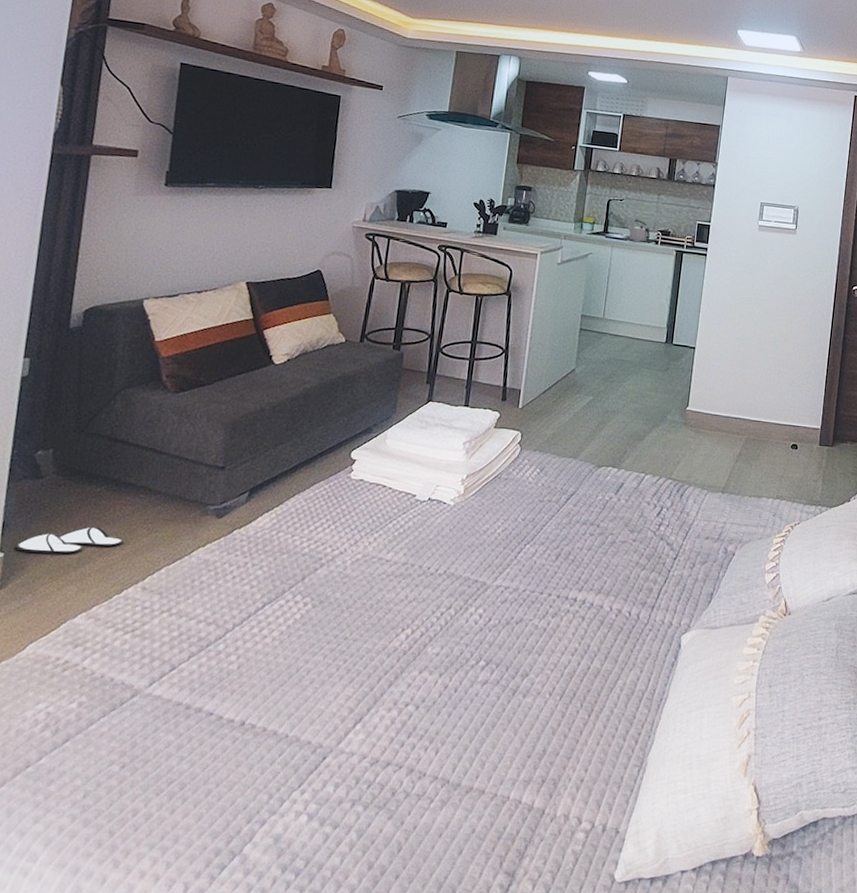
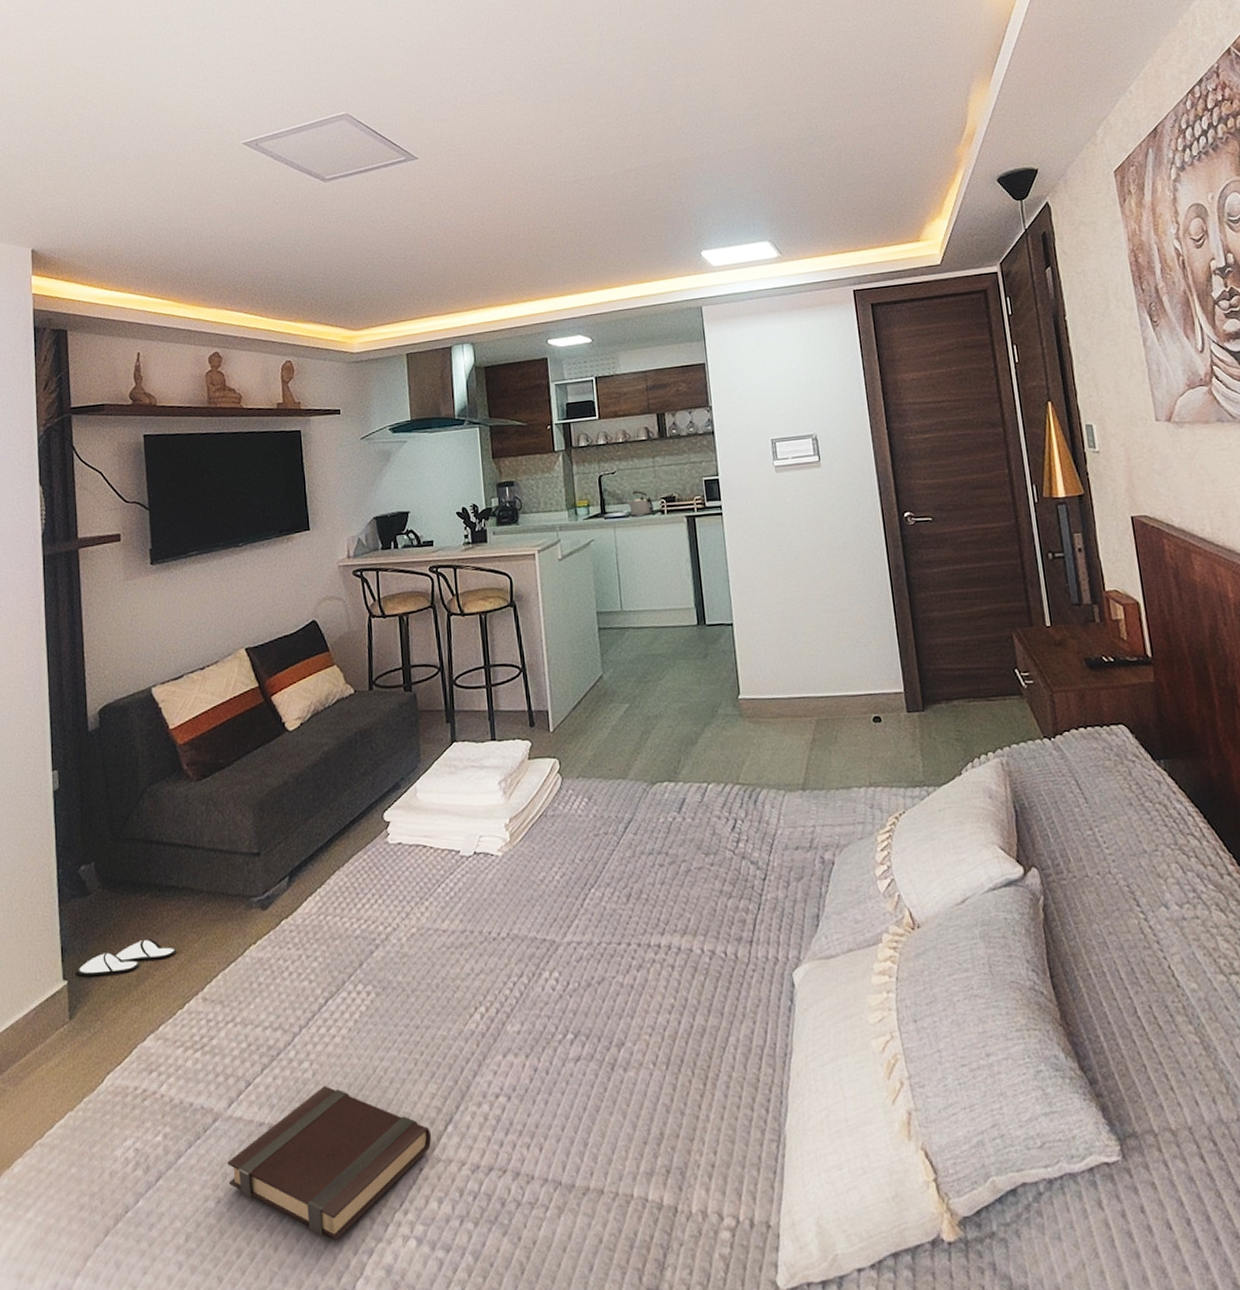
book: none [136,678,340,810] -> present [227,1086,432,1241]

